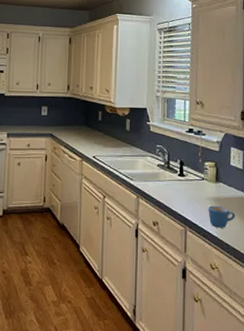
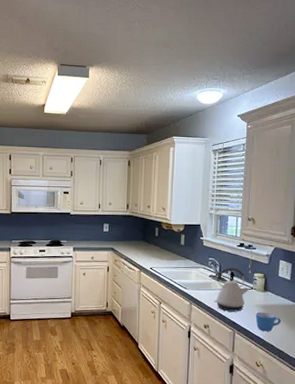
kettle: none [162,156,201,206] -> present [213,267,250,312]

